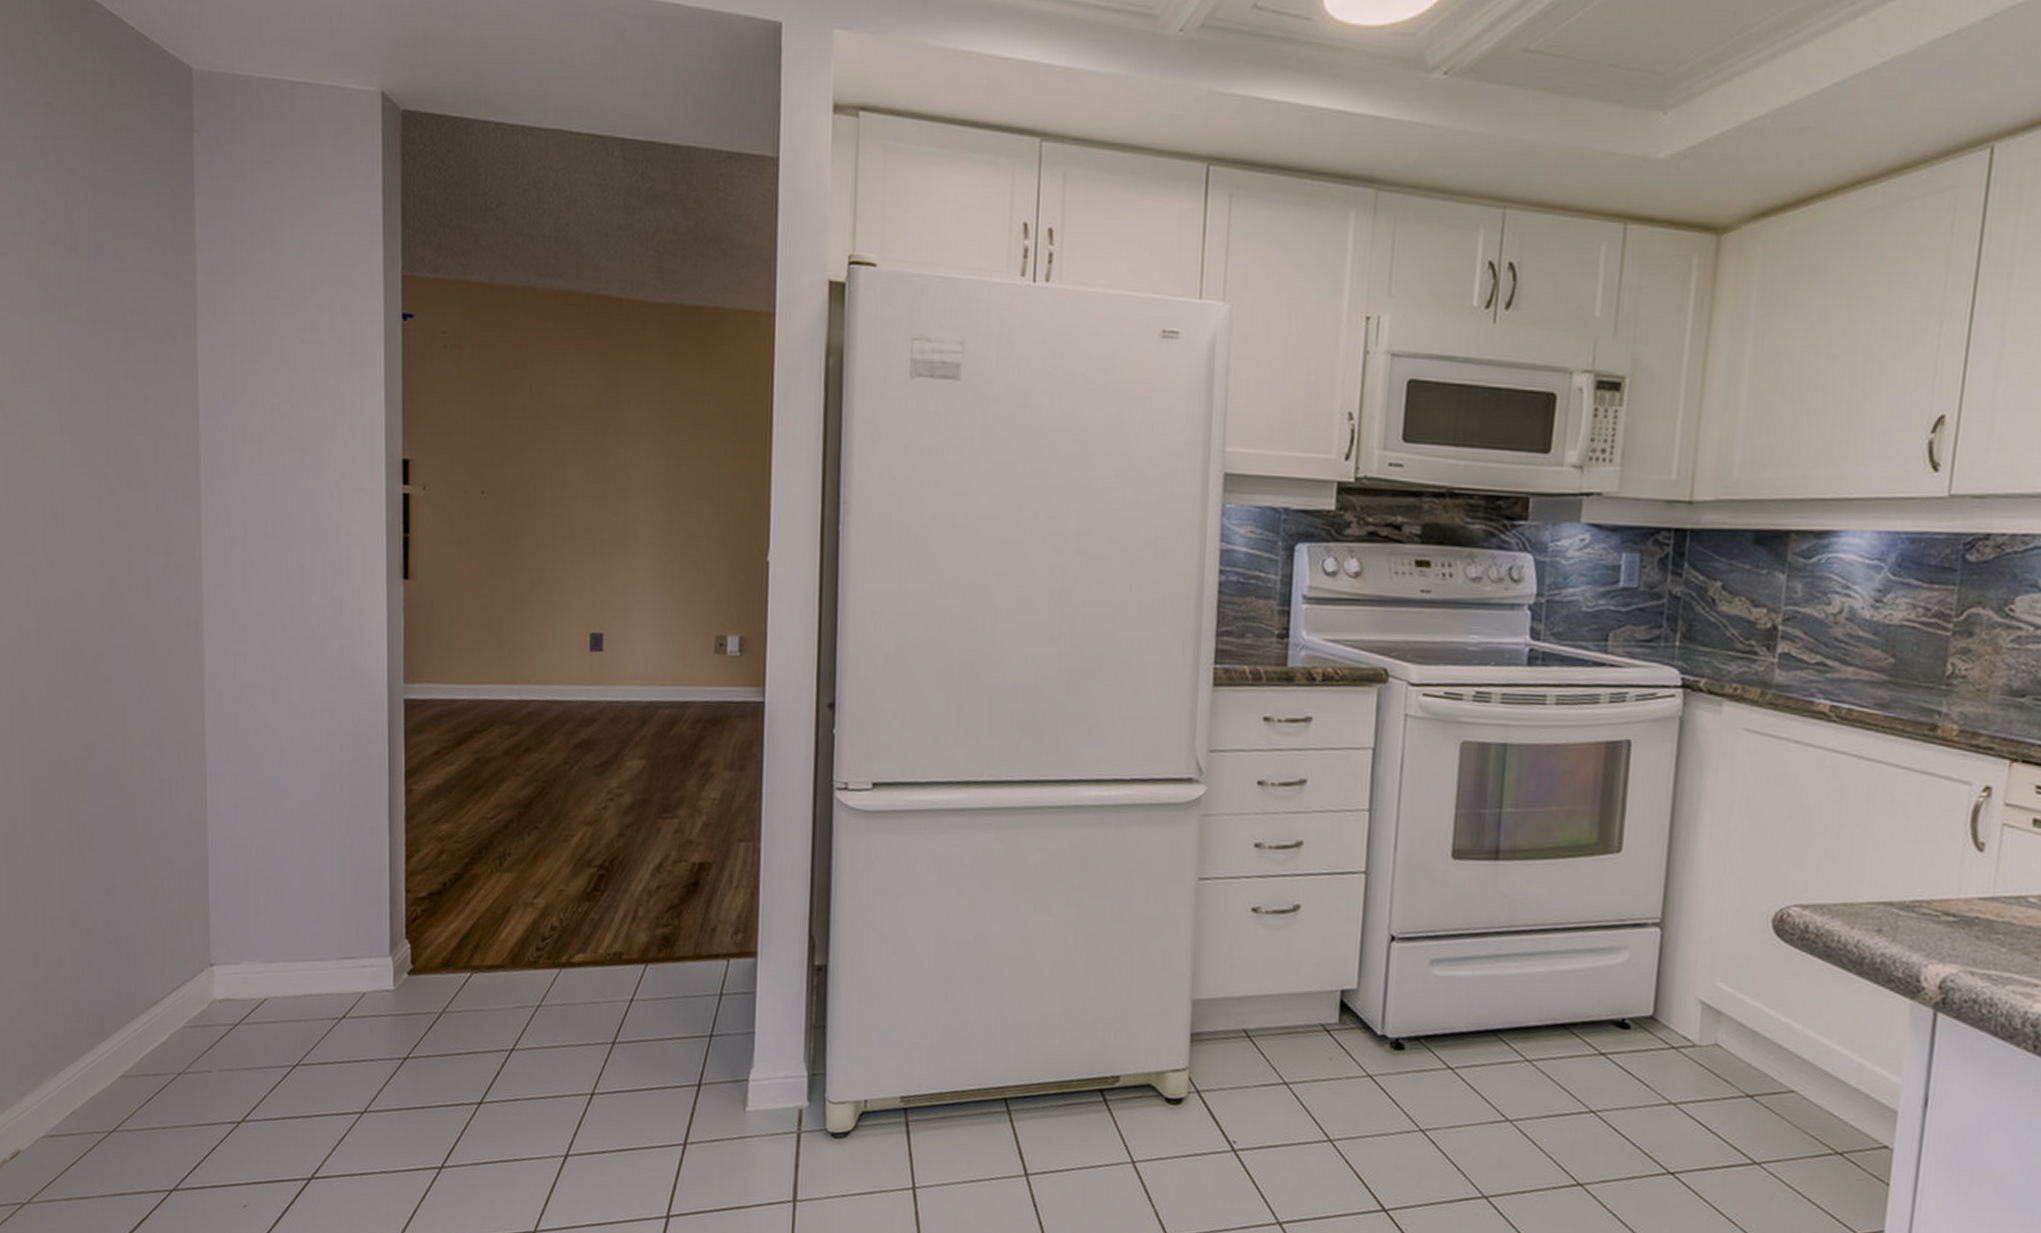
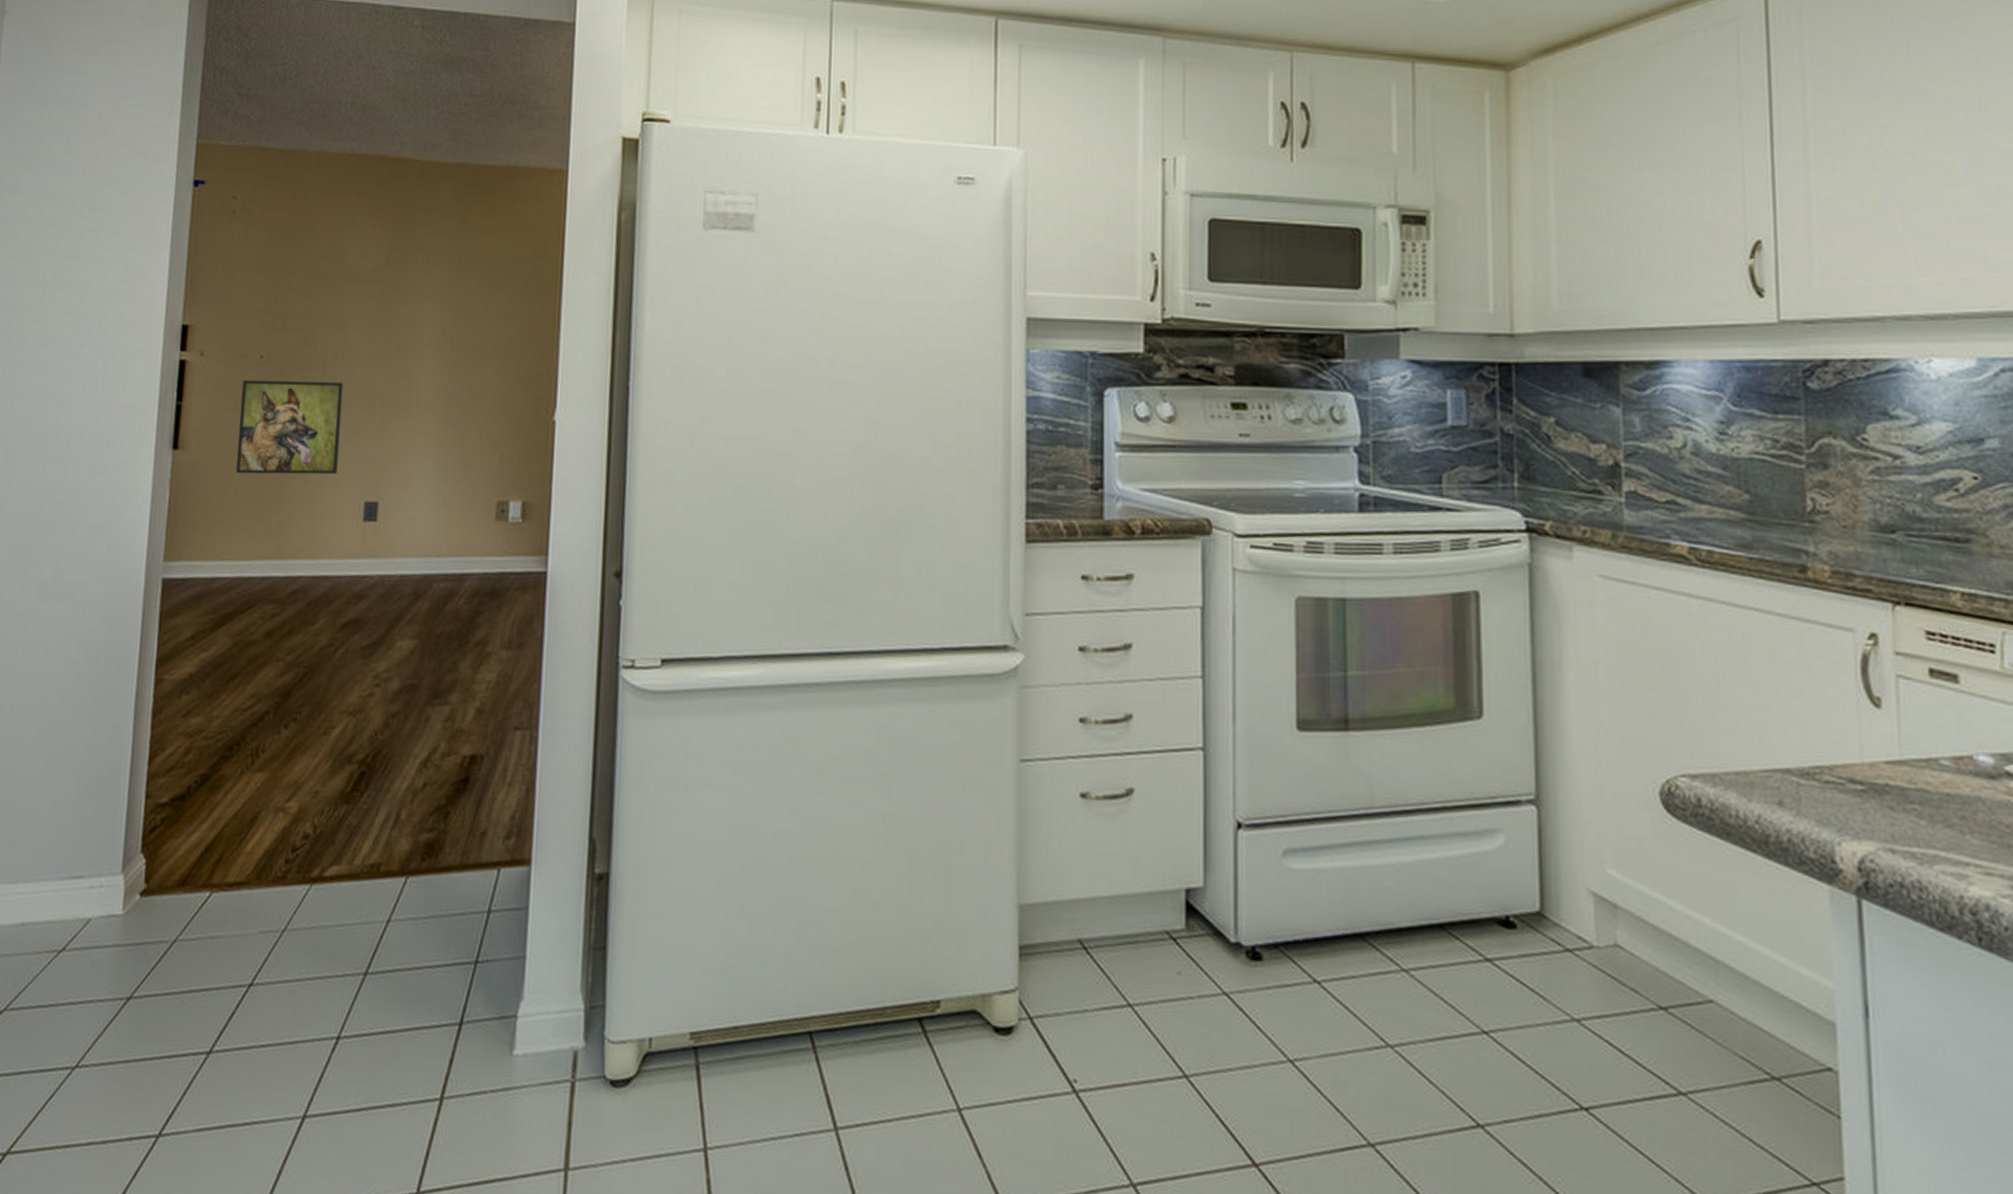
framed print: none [465,514,564,607] -> present [236,380,344,475]

